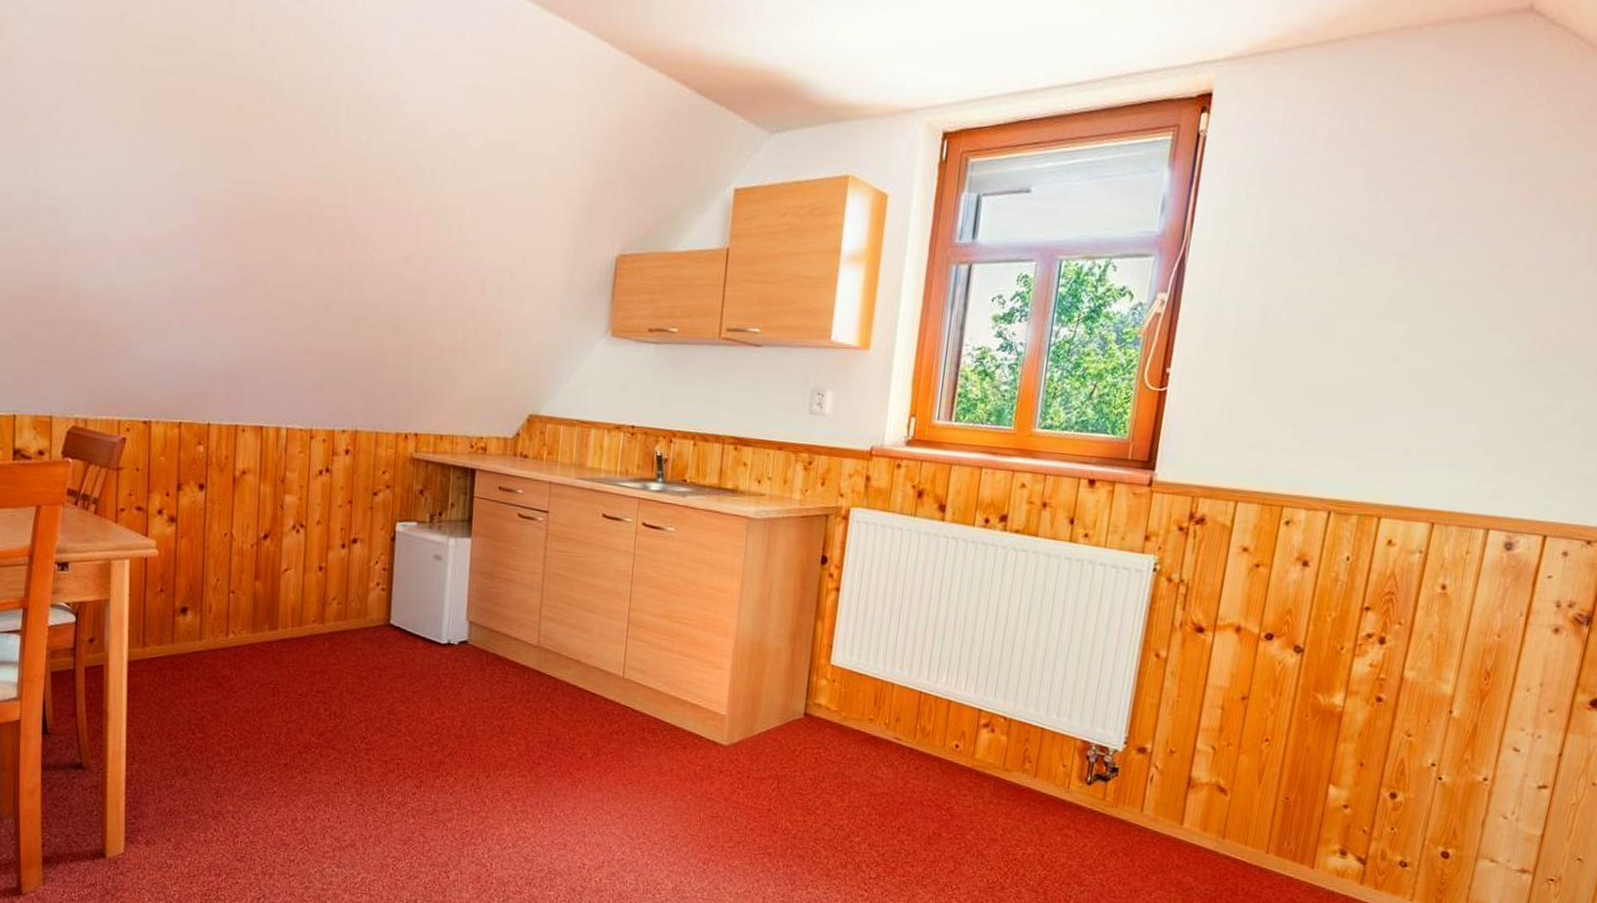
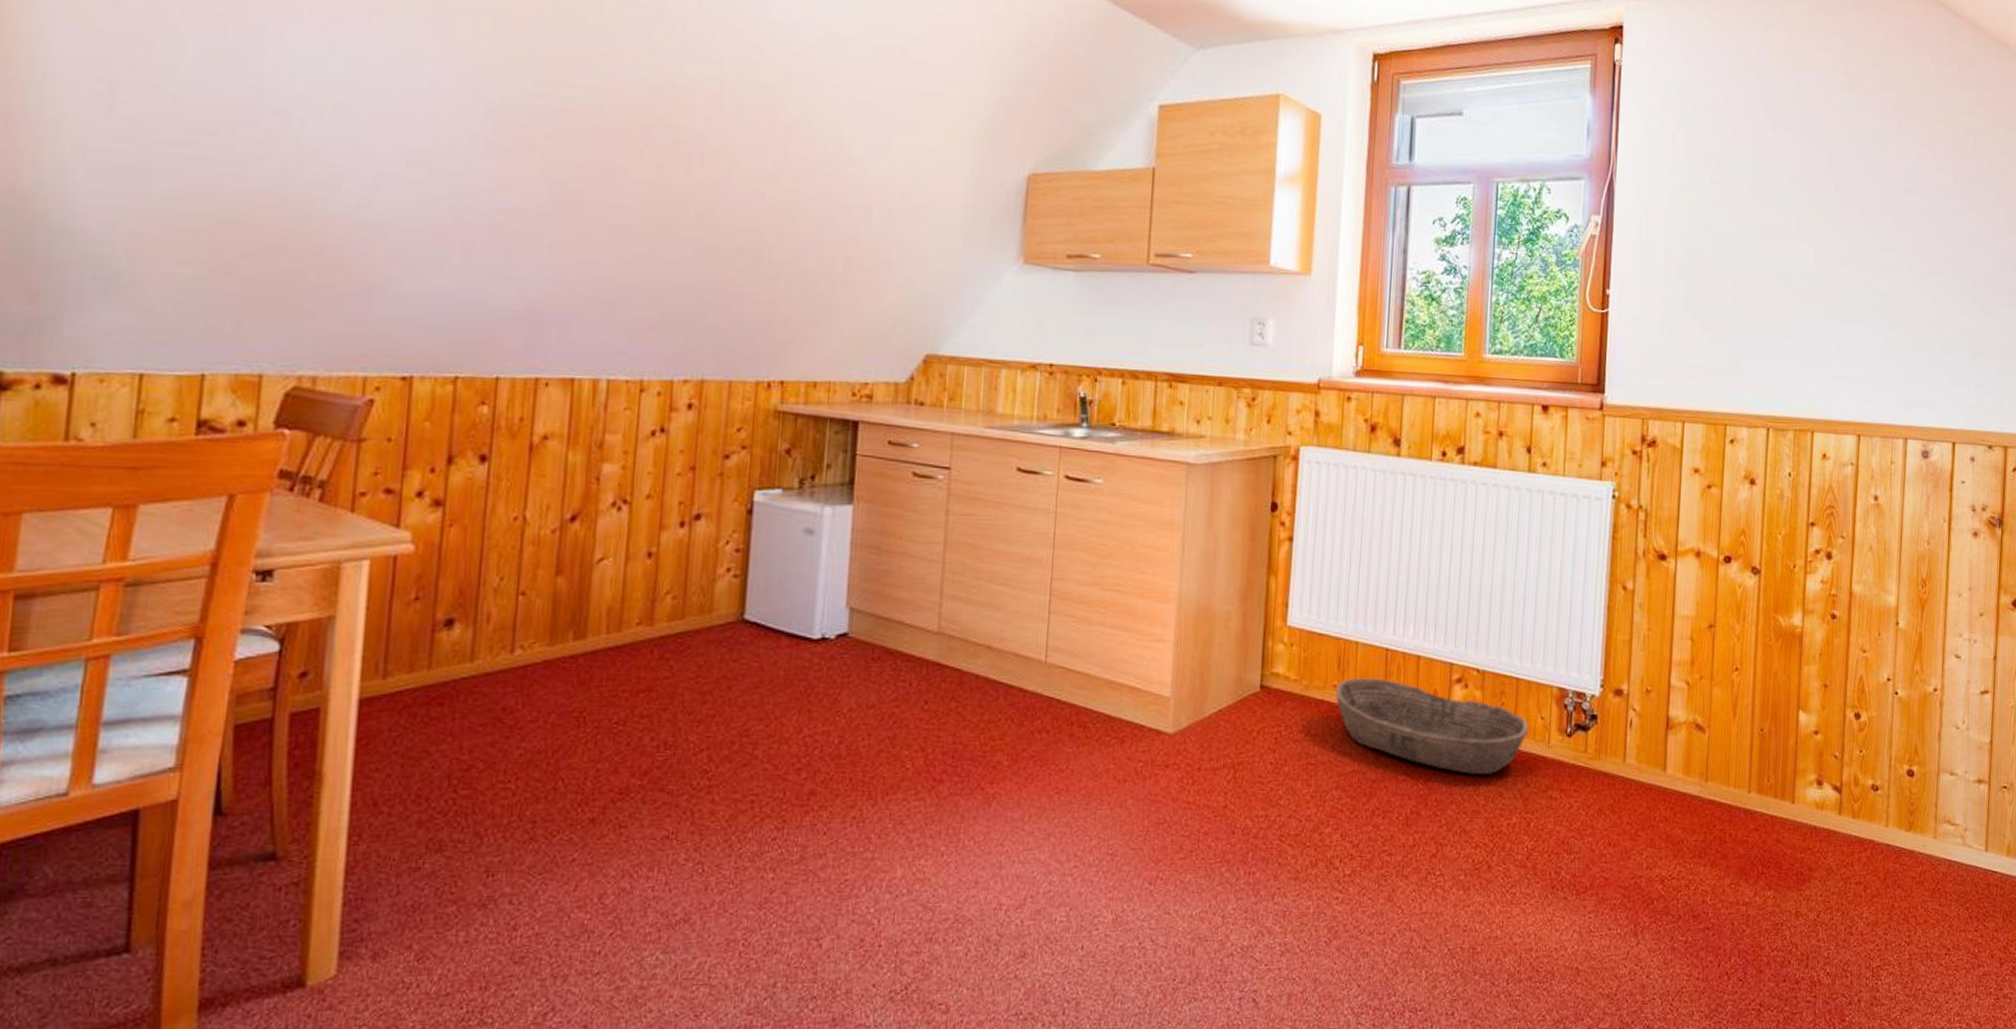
basket: none [871,714,1050,809] -> present [1335,678,1529,774]

